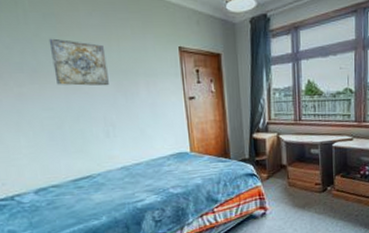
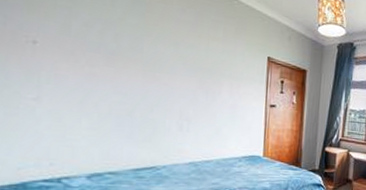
wall art: present [48,38,109,86] -> none [134,25,193,82]

